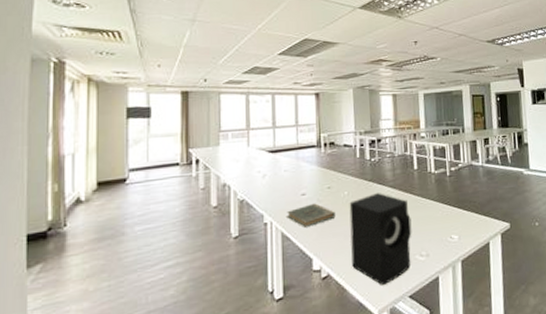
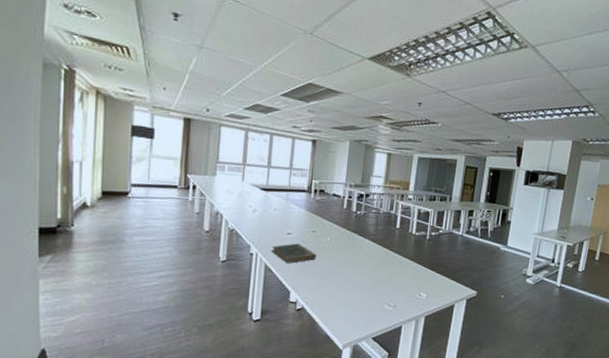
speaker: present [349,193,412,287] -> none [325,244,386,326]

